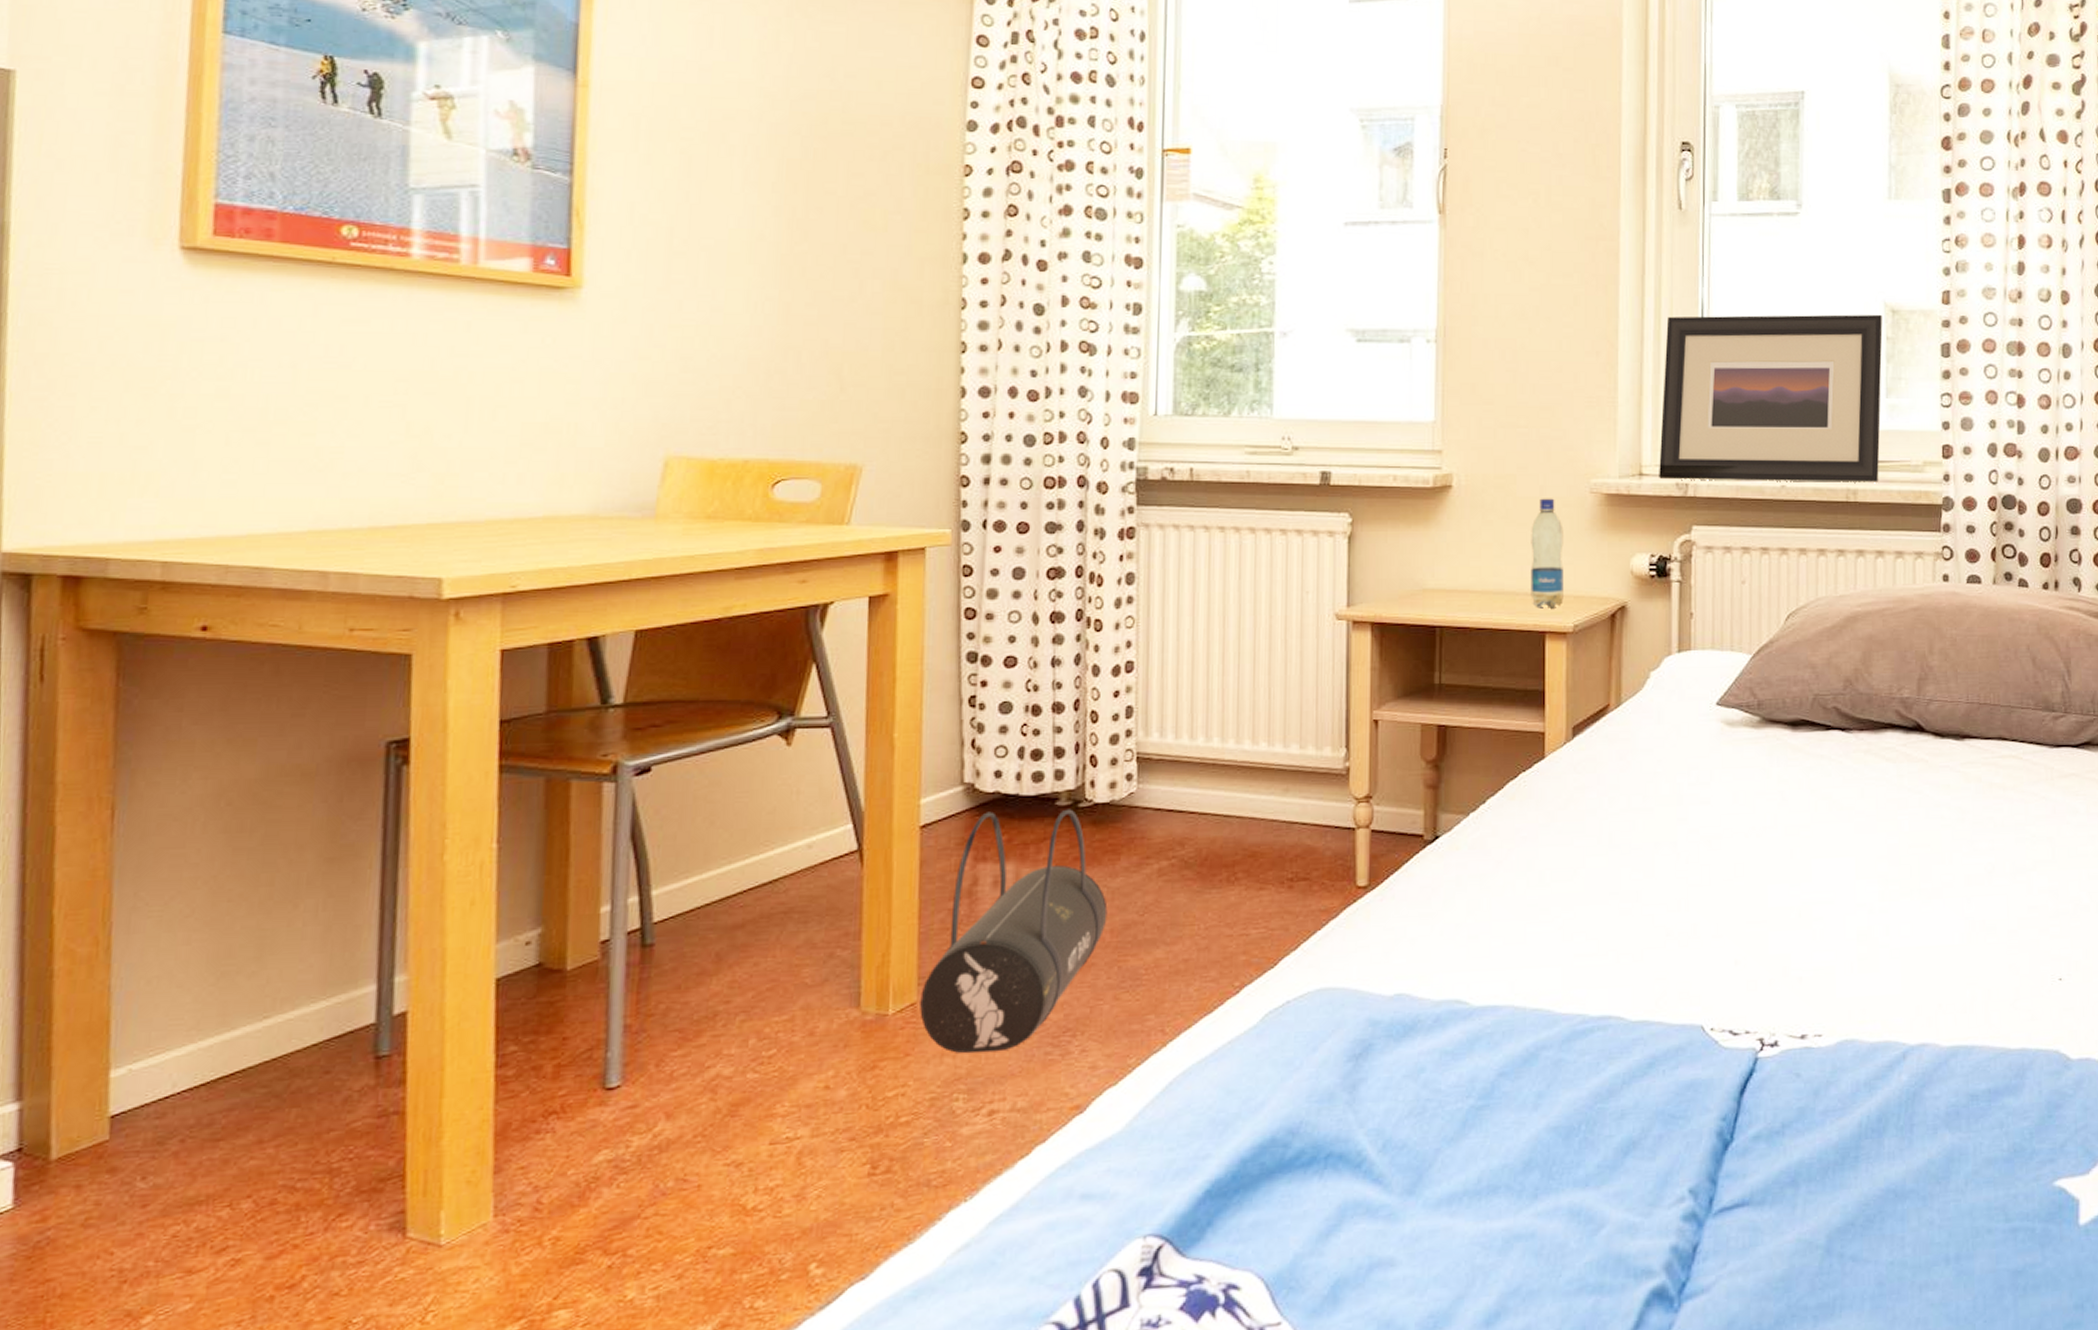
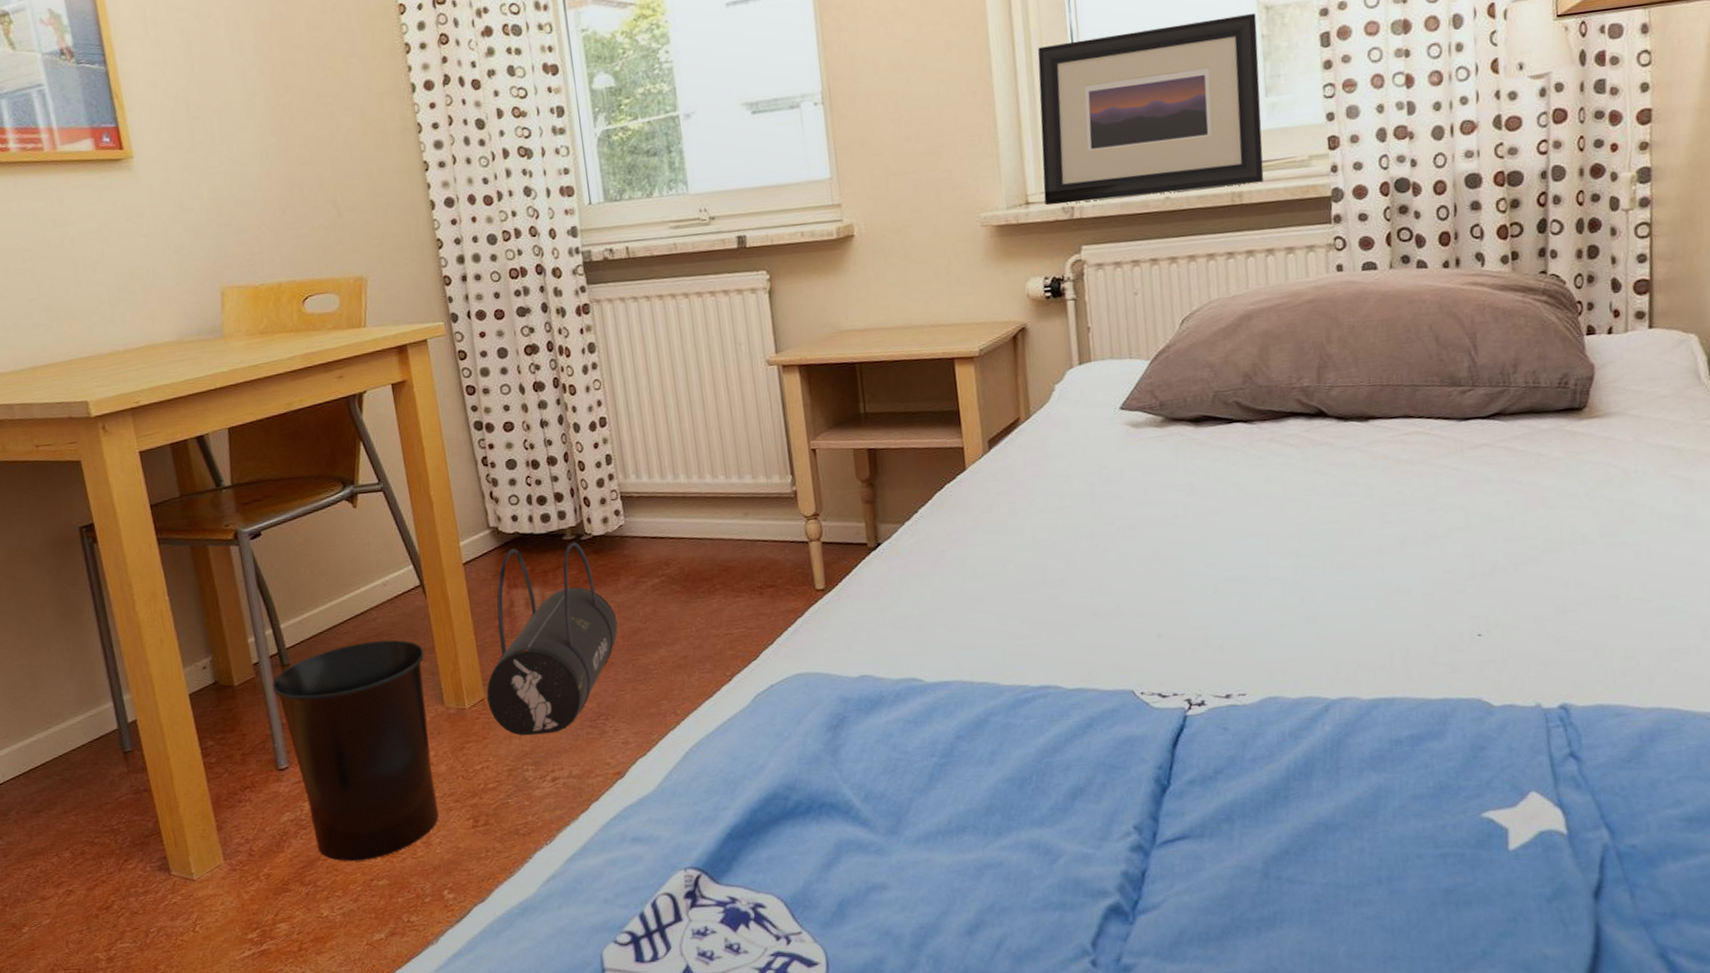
waste bin: none [621,919,847,1221] -> present [272,639,439,861]
bottle: present [1530,498,1564,609] -> none [930,235,967,338]

